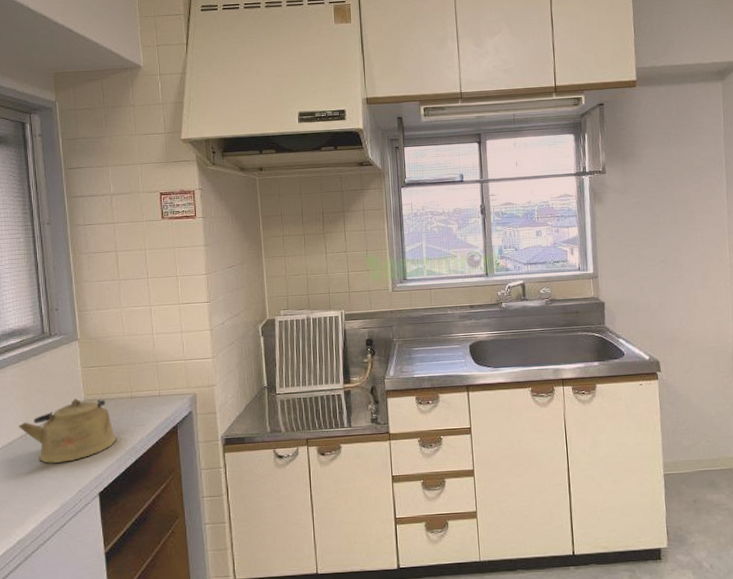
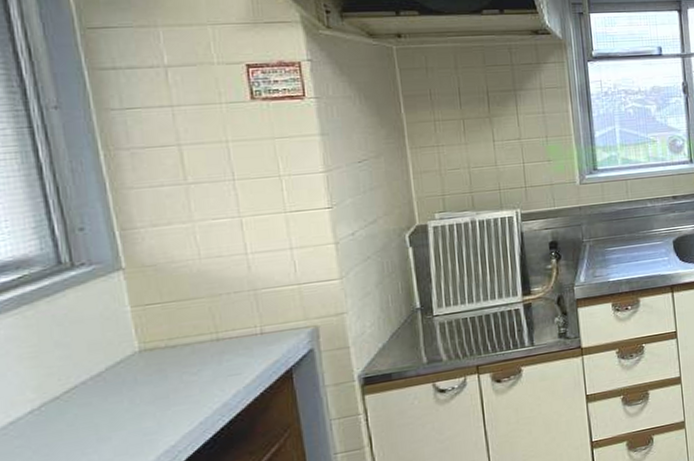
kettle: present [18,398,116,463] -> none [24,346,196,443]

